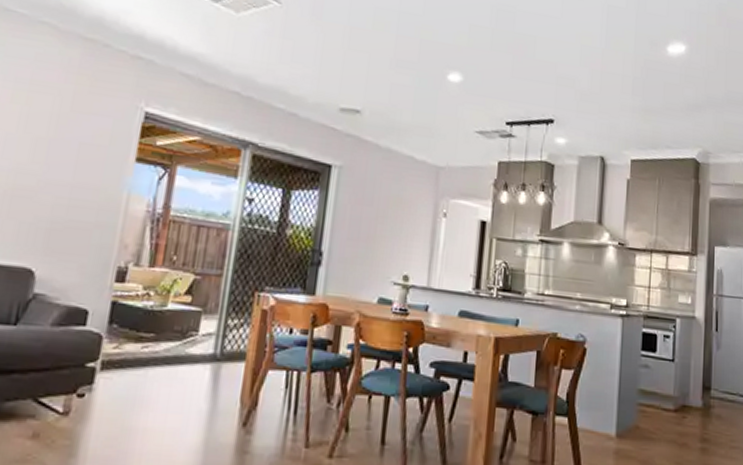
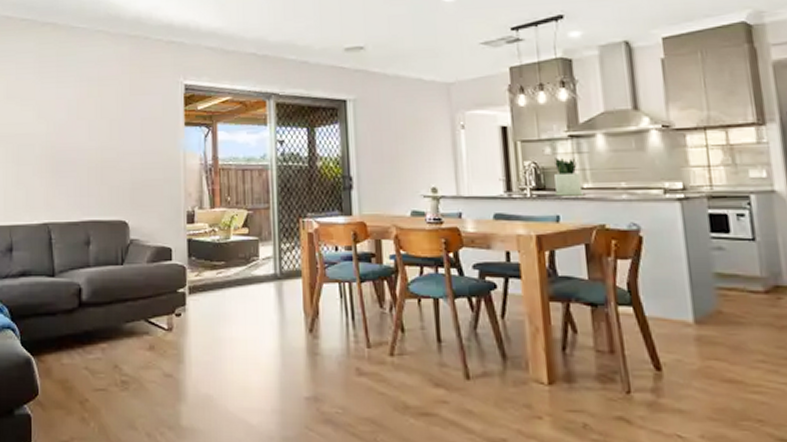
planter: none [517,260,545,303] -> present [553,157,585,198]

